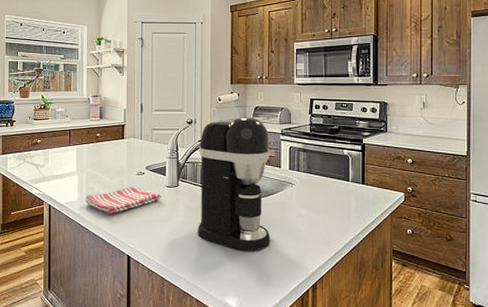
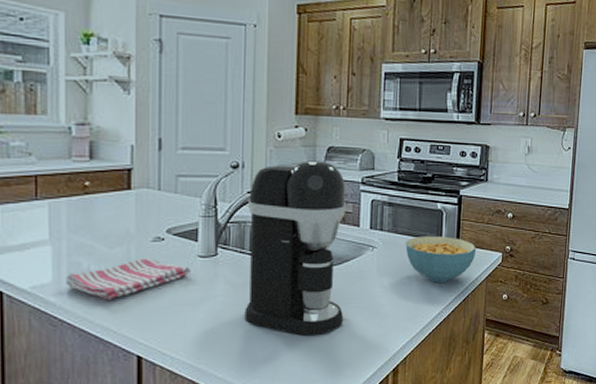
cereal bowl: none [318,176,381,215] -> present [405,235,477,282]

